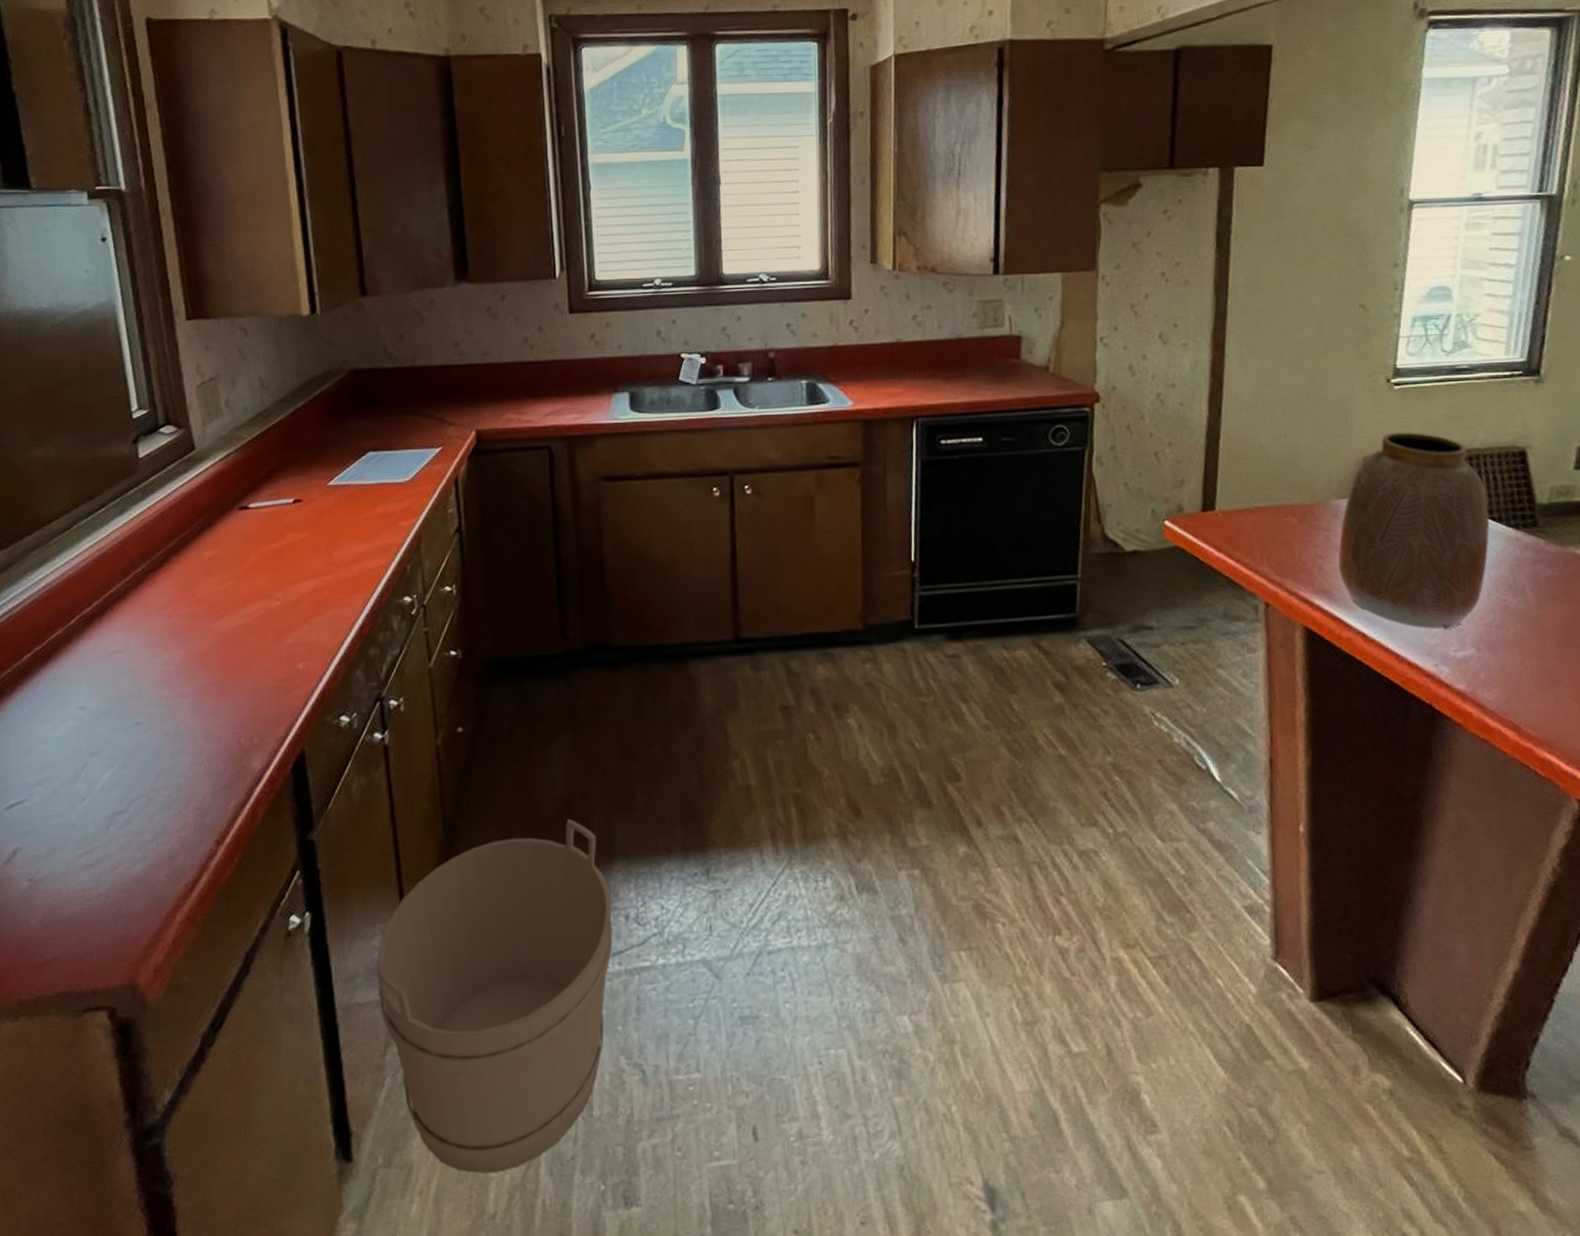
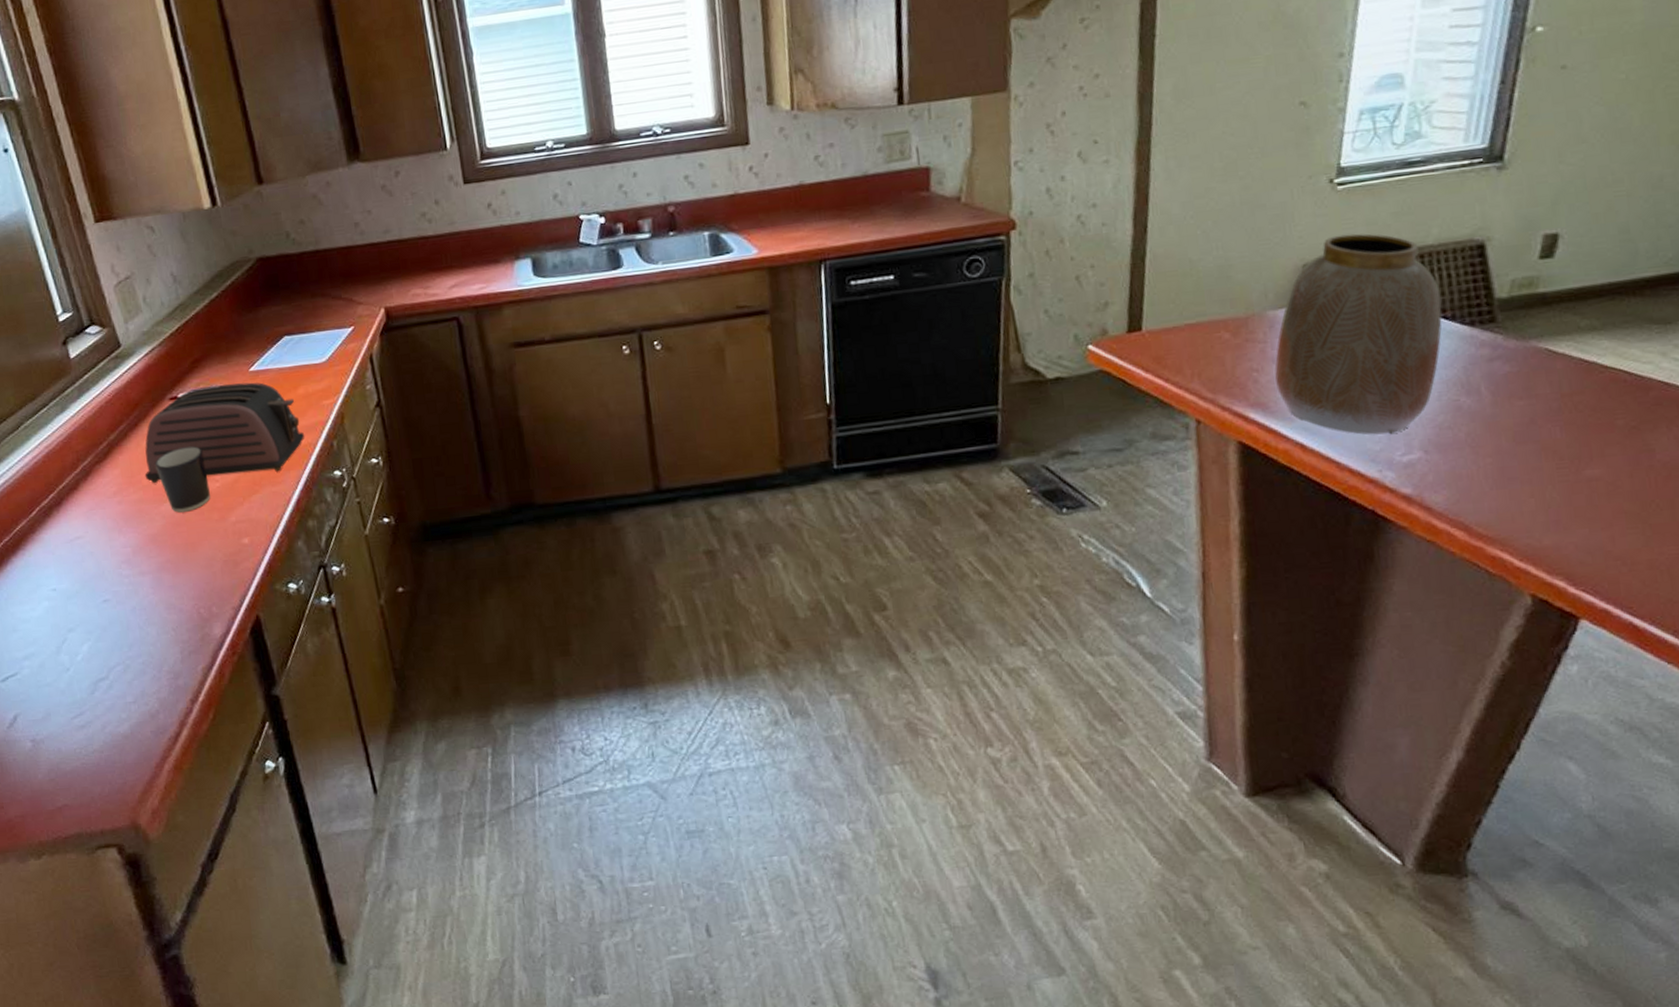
toaster: none [200,496,378,597] -> present [144,382,305,483]
mug: none [213,561,269,631] -> present [154,446,210,513]
bucket: present [375,818,613,1173] -> none [346,664,563,971]

